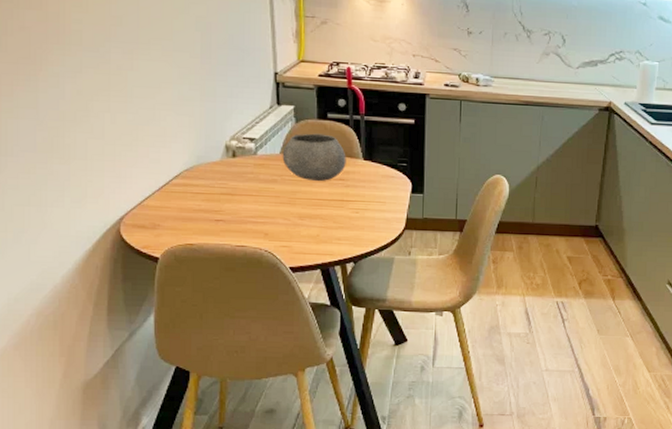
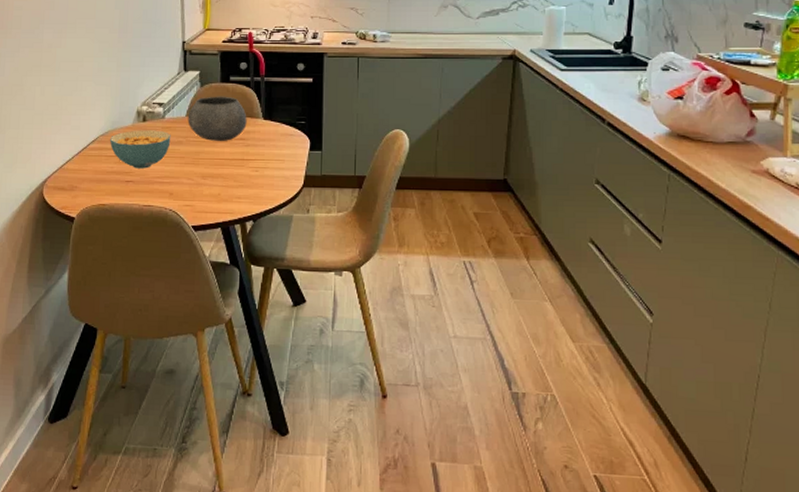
cereal bowl: none [195,166,264,207] -> present [109,130,171,169]

